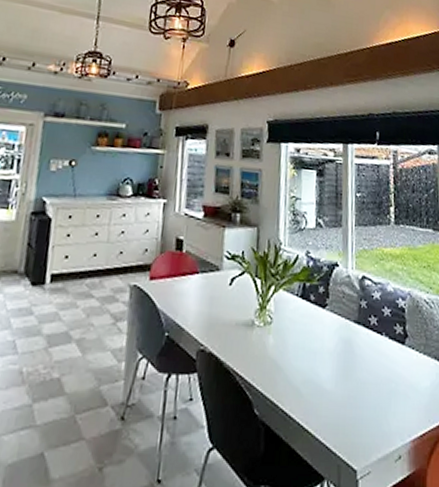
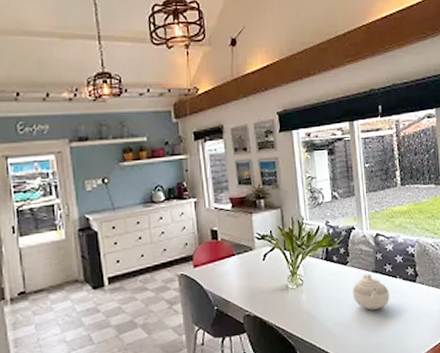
teapot: none [328,323,372,372] -> present [352,273,389,310]

